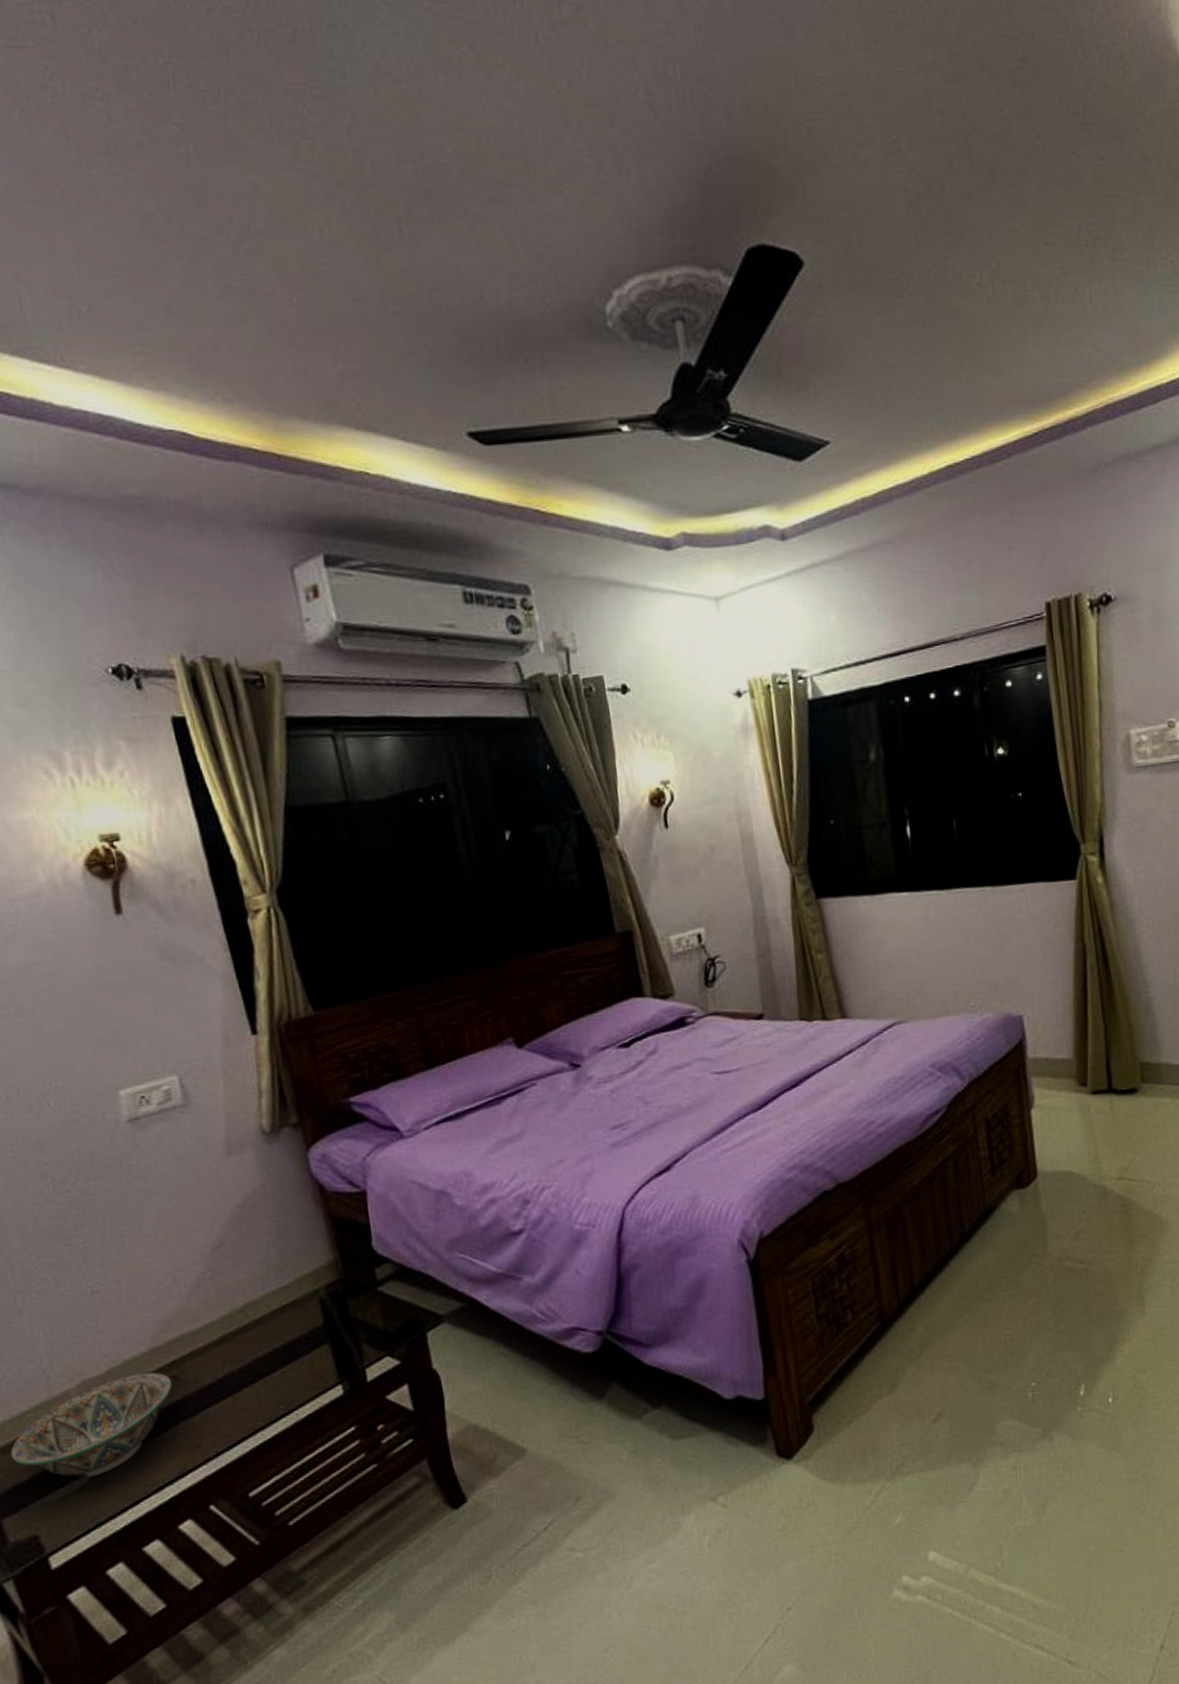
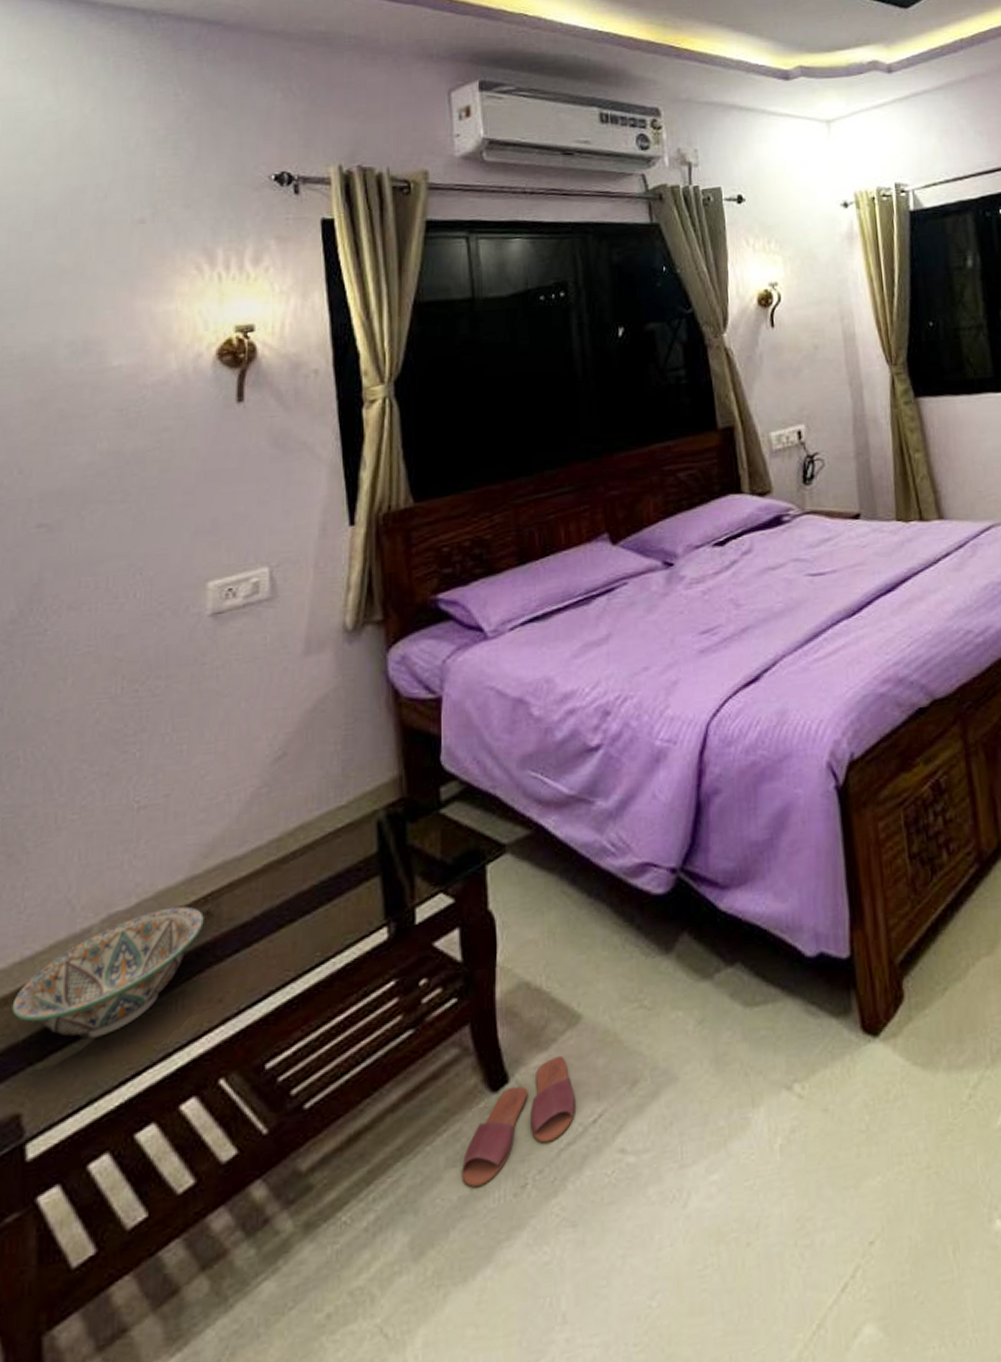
slippers: none [433,1480,529,1579] -> present [461,1055,577,1188]

